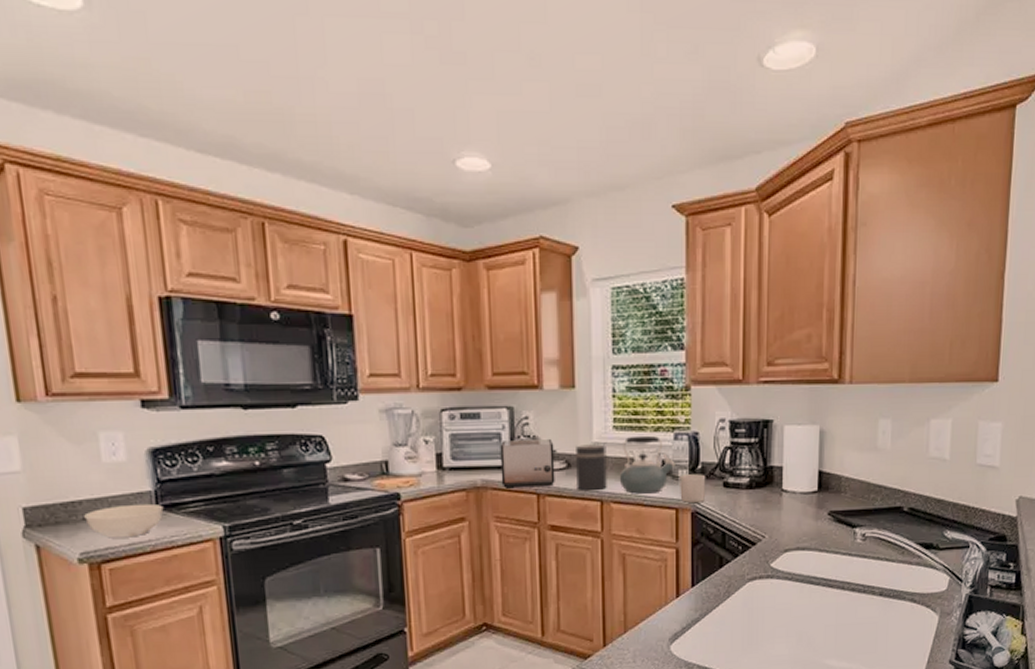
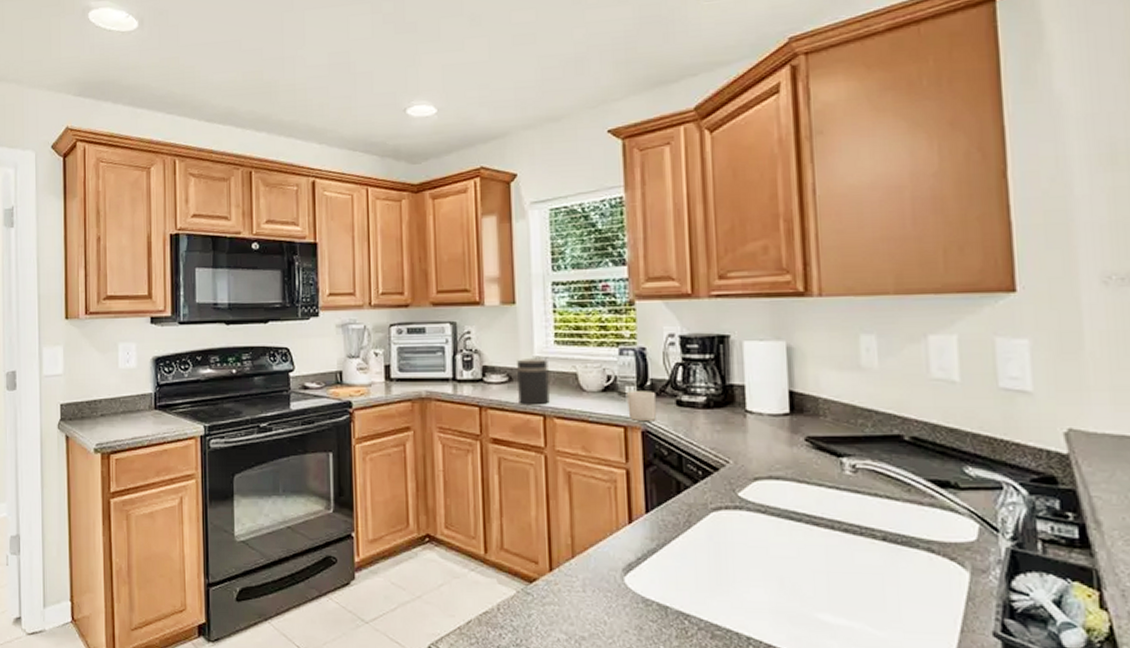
bowl: present [84,503,164,539] -> none [102,404,160,433]
toaster: present [500,438,557,488] -> none [443,352,499,400]
kettle: present [619,435,675,494] -> none [562,350,622,410]

